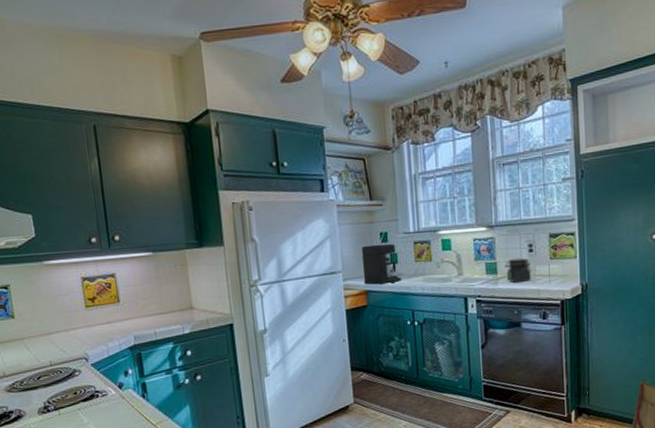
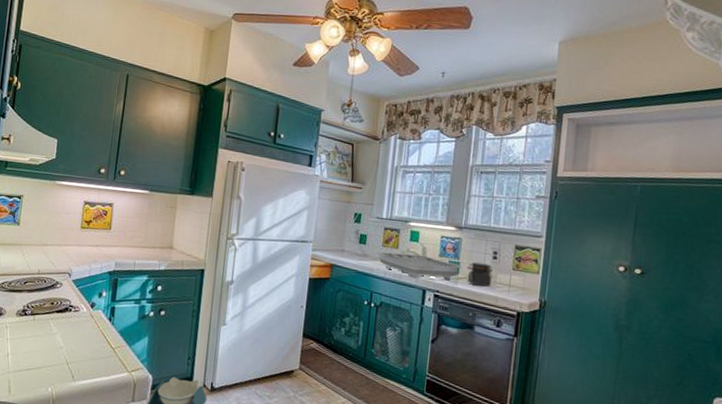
coffee maker: present [361,243,401,286] -> none [331,222,367,263]
dish rack: none [411,262,499,288] -> present [377,251,462,281]

